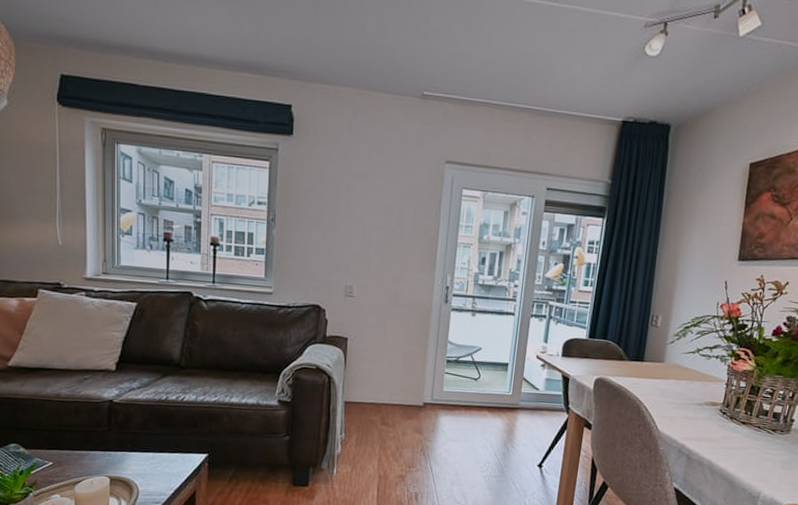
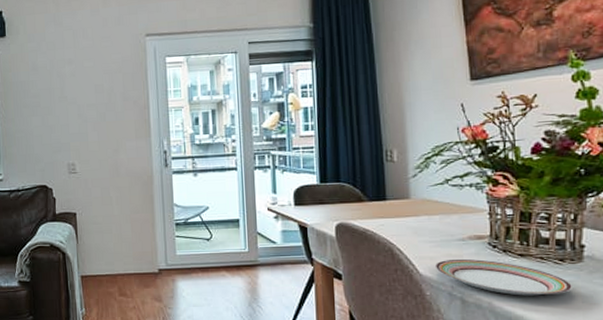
plate: none [672,420,777,459] -> present [434,258,572,296]

